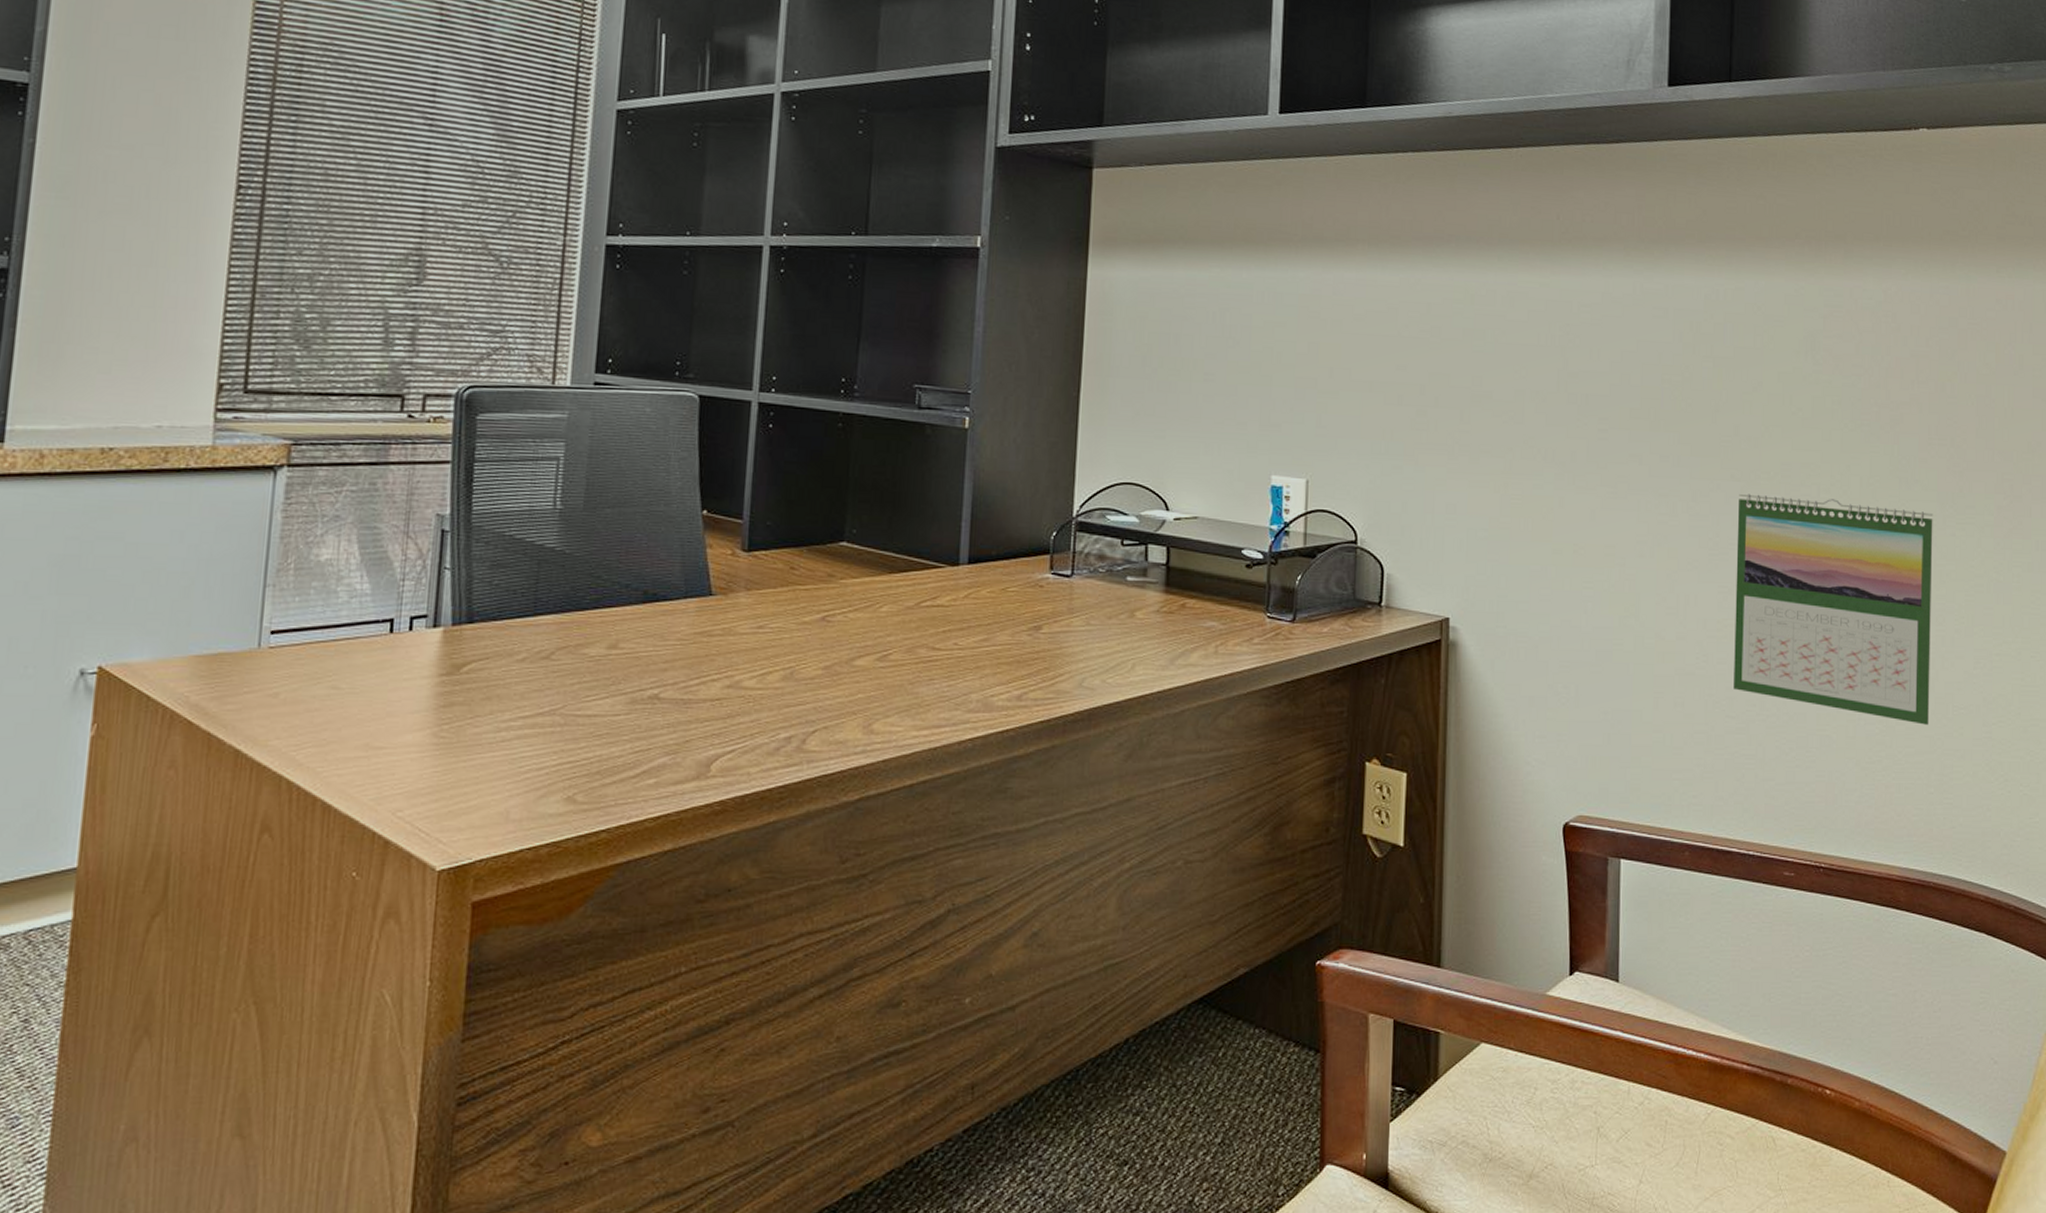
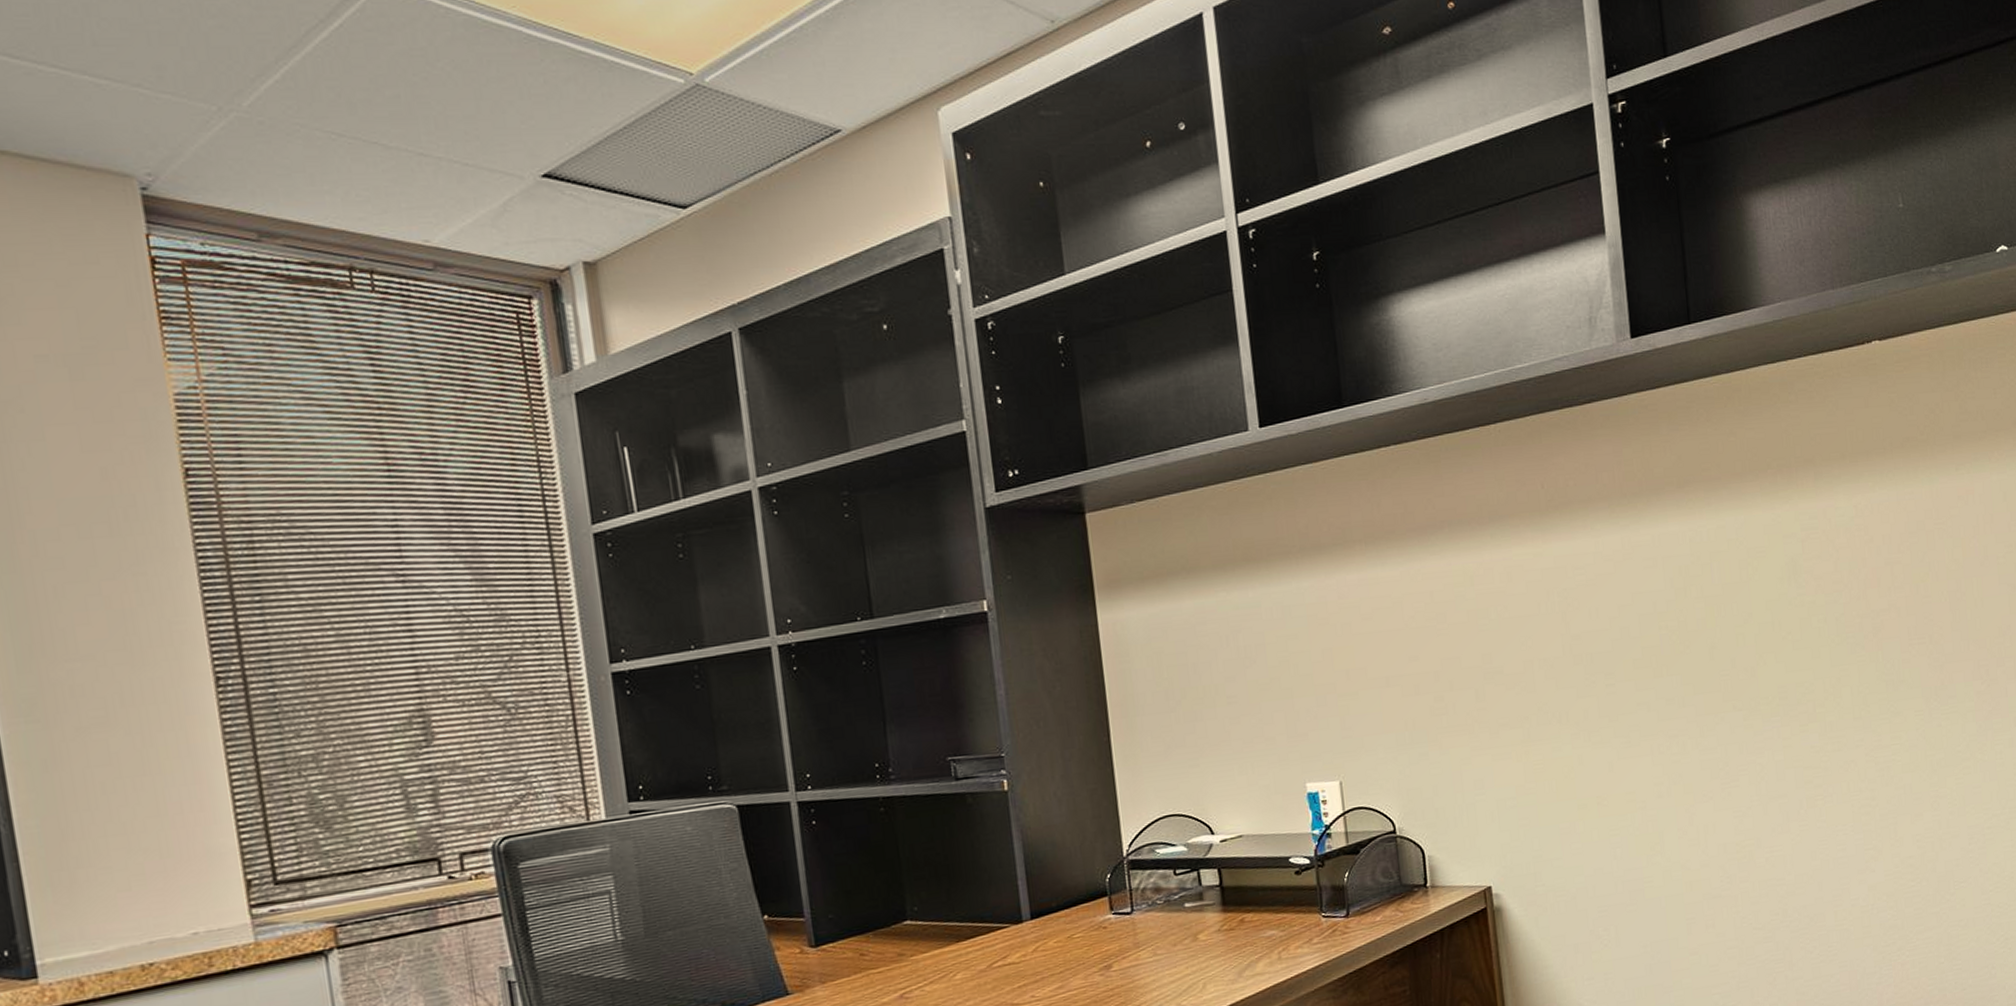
calendar: present [1734,493,1933,725] -> none [1742,709,1935,904]

